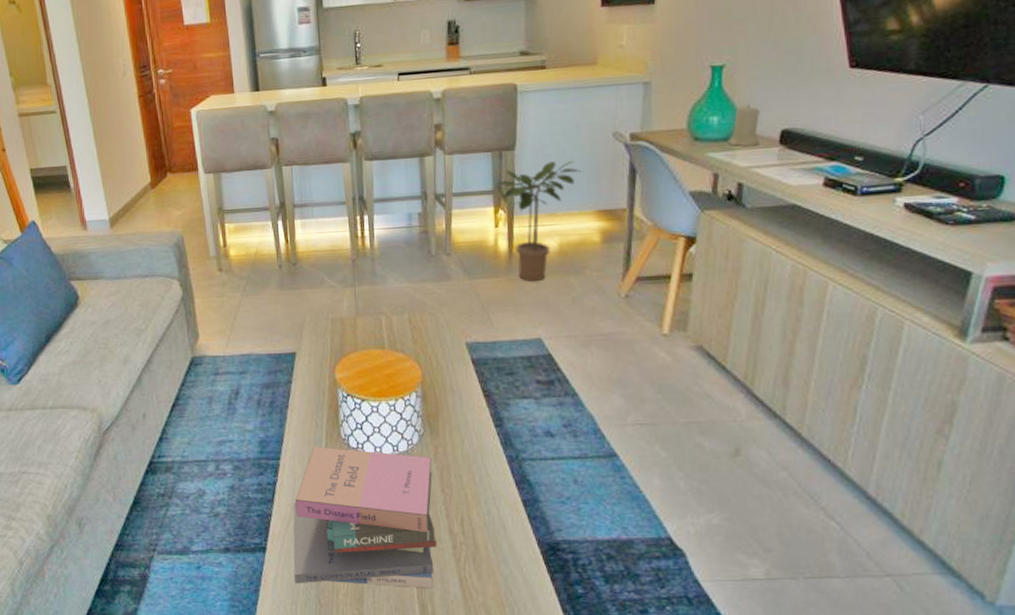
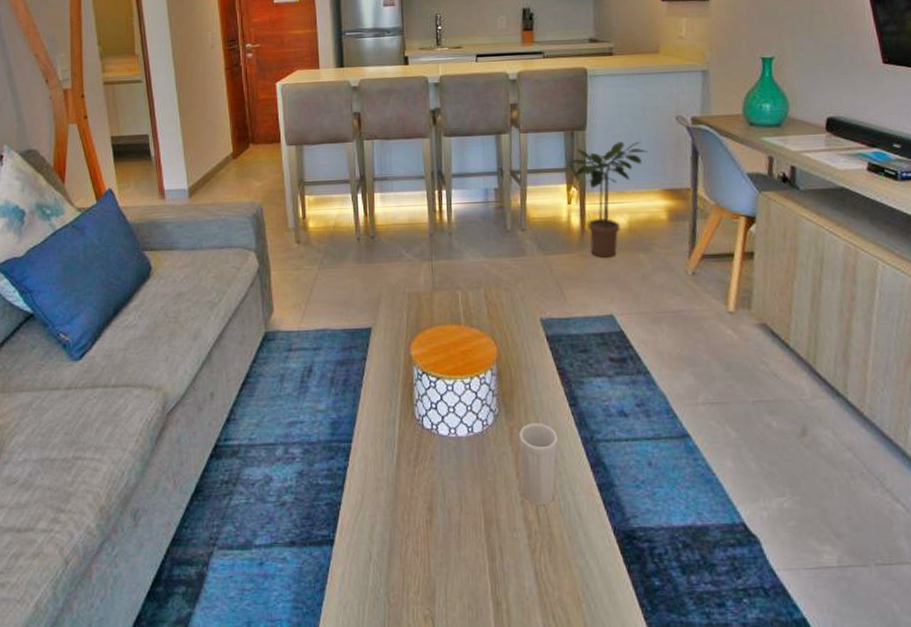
books: present [293,446,437,589] -> none [362,427,512,584]
cup: none [444,442,484,519] -> present [519,423,559,505]
candle: present [729,104,761,147] -> none [781,93,808,133]

